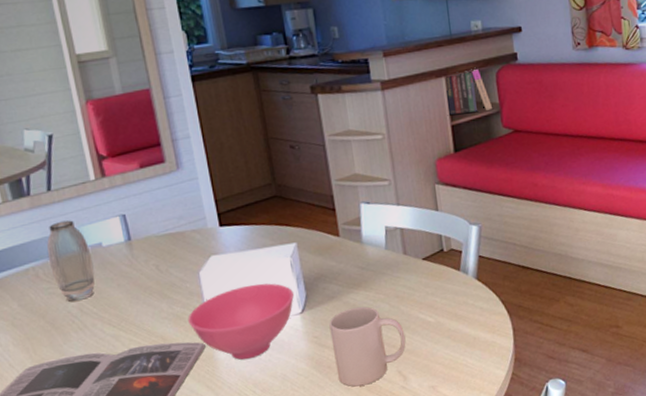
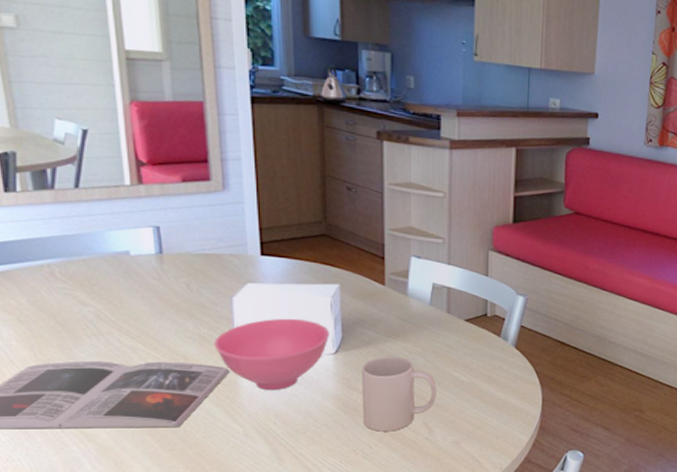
vase: present [46,220,95,302] -> none [66,222,118,306]
kettle: none [253,31,279,68] -> present [321,65,347,105]
books: present [446,67,493,116] -> none [512,144,558,189]

